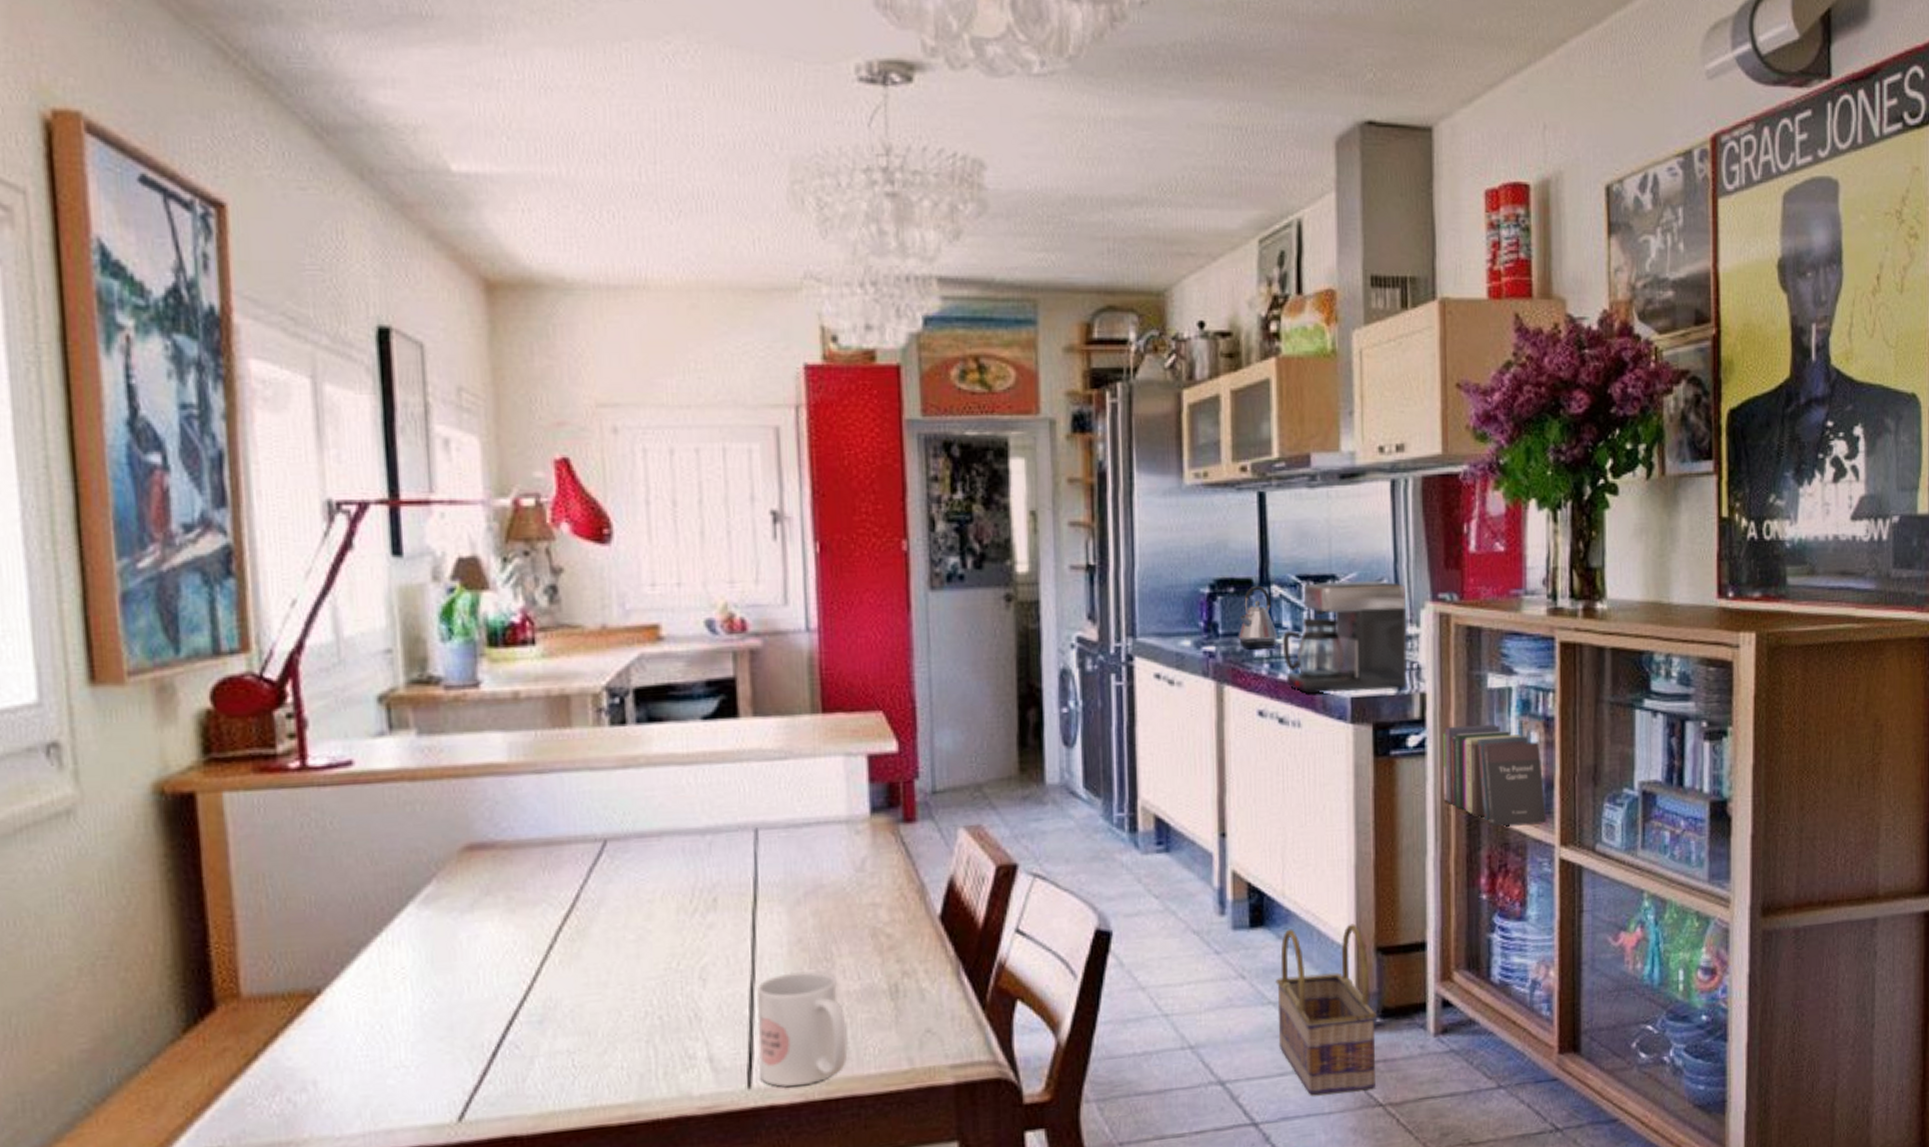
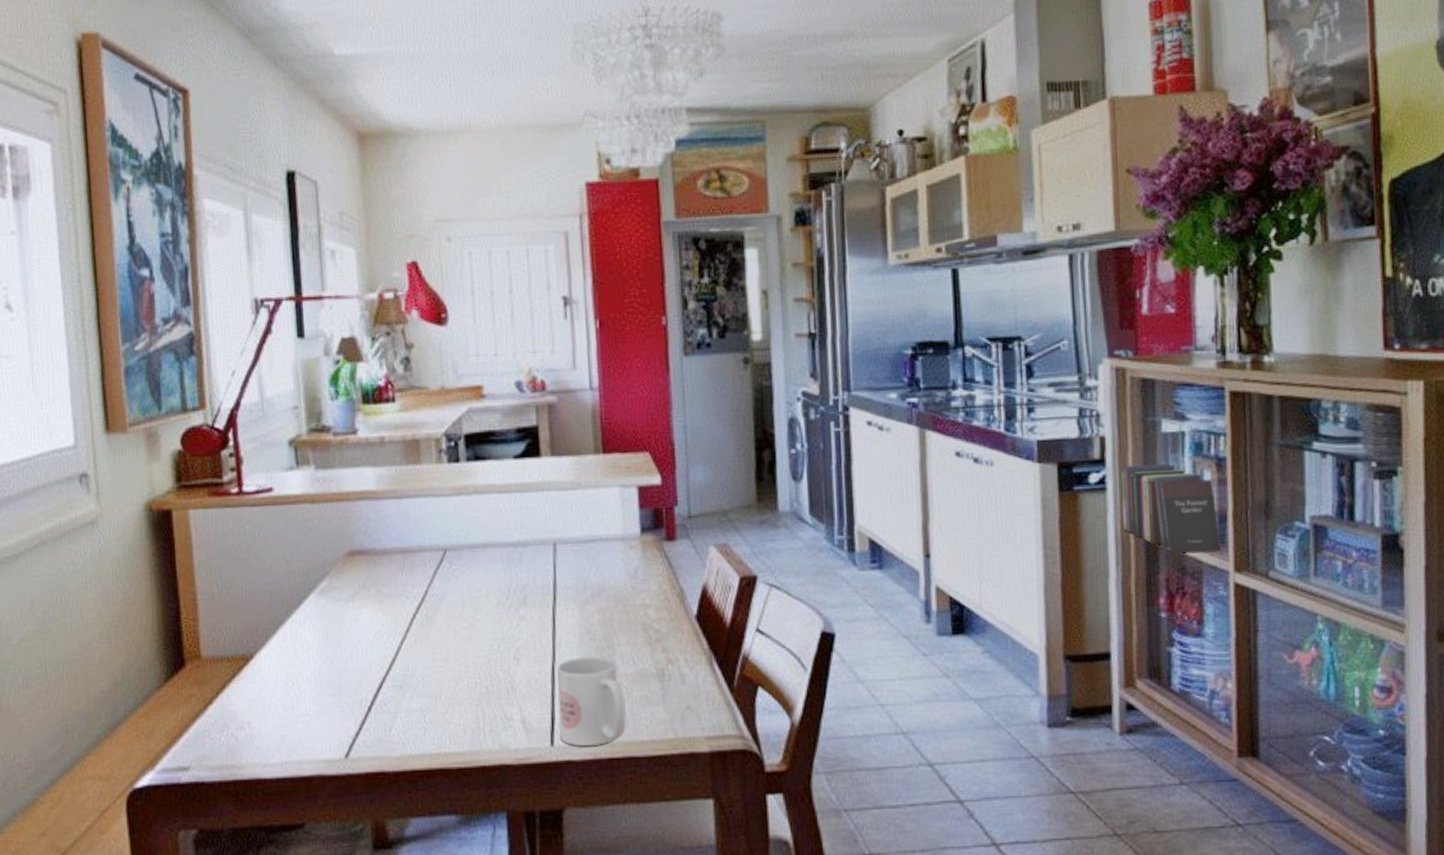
kettle: present [1238,585,1277,650] -> none [937,347,971,401]
basket: present [1275,923,1376,1095] -> none [975,634,1067,780]
coffee maker: present [1282,579,1408,694] -> none [975,340,1088,438]

